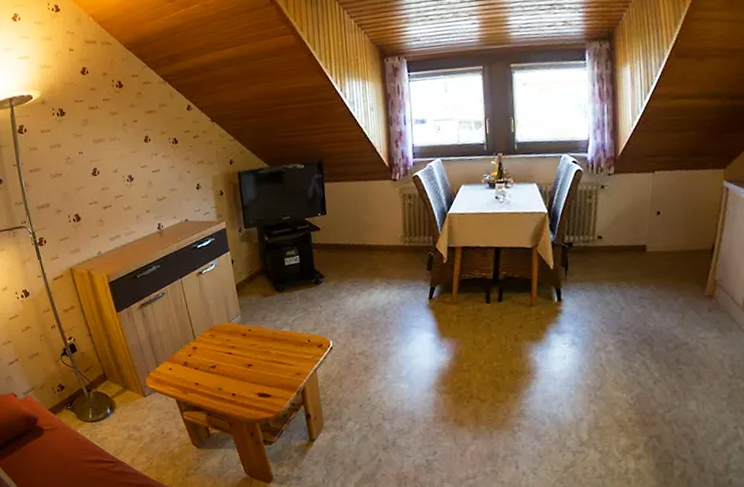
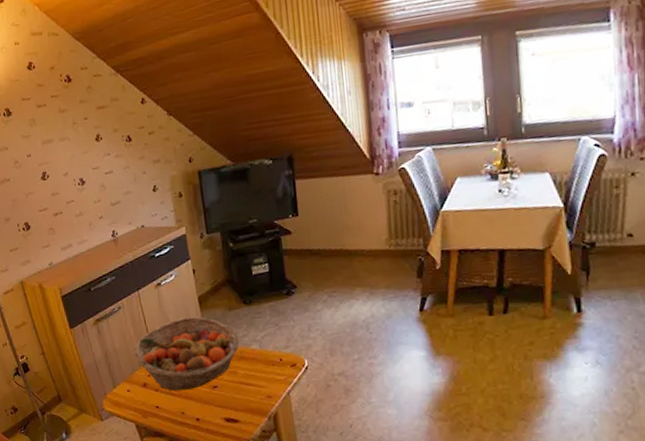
fruit basket: none [175,302,273,369] -> present [133,317,240,391]

